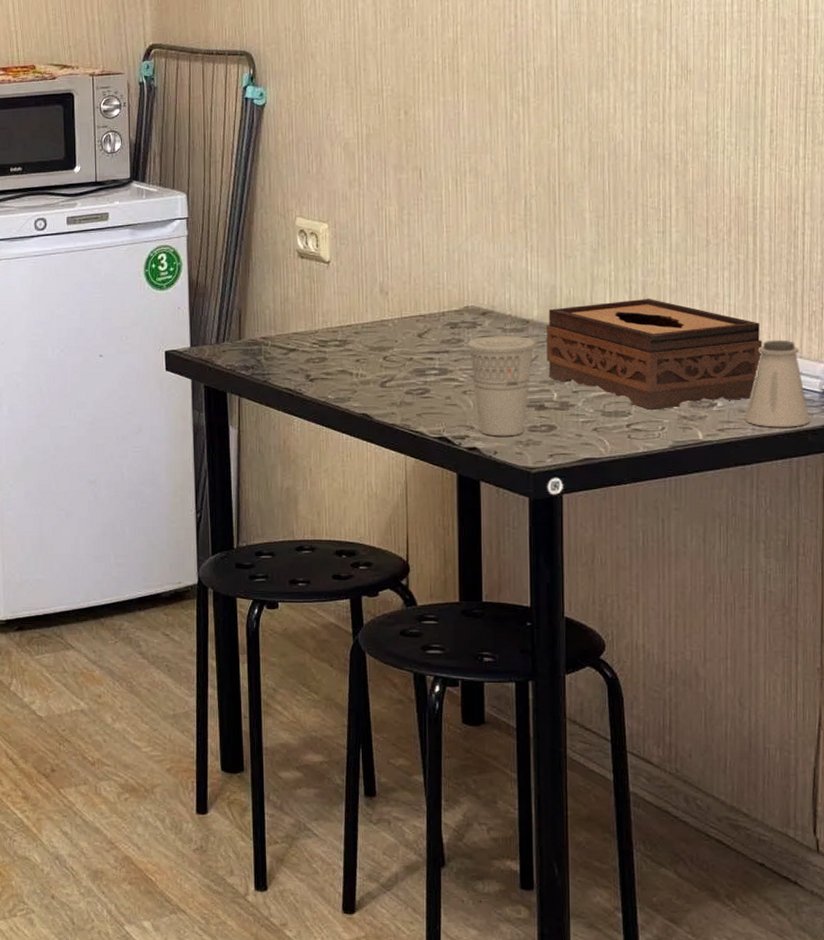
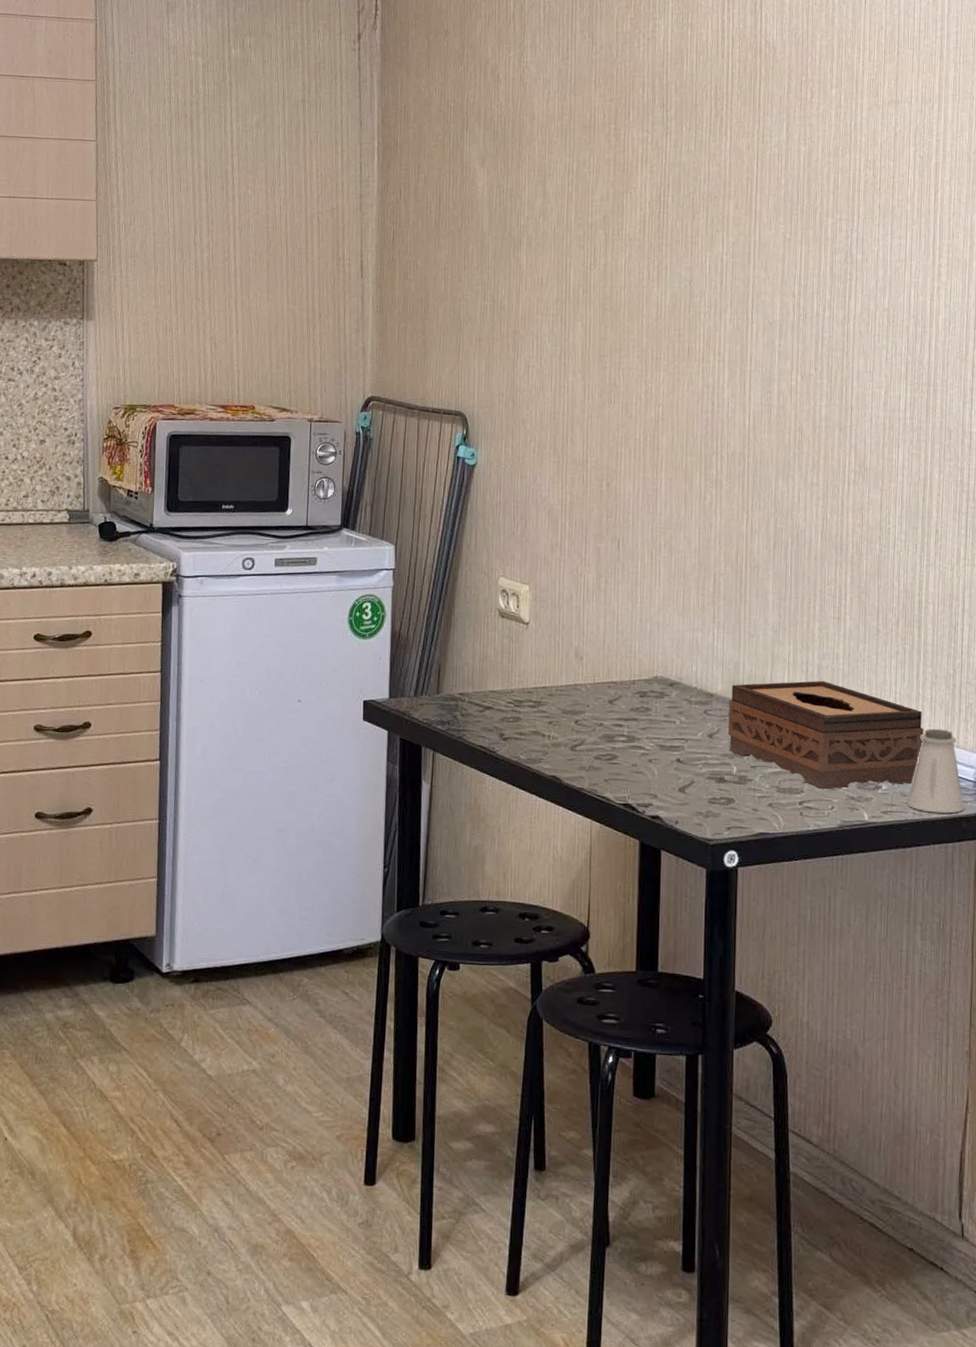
cup: present [467,336,536,437] -> none [654,707,719,807]

